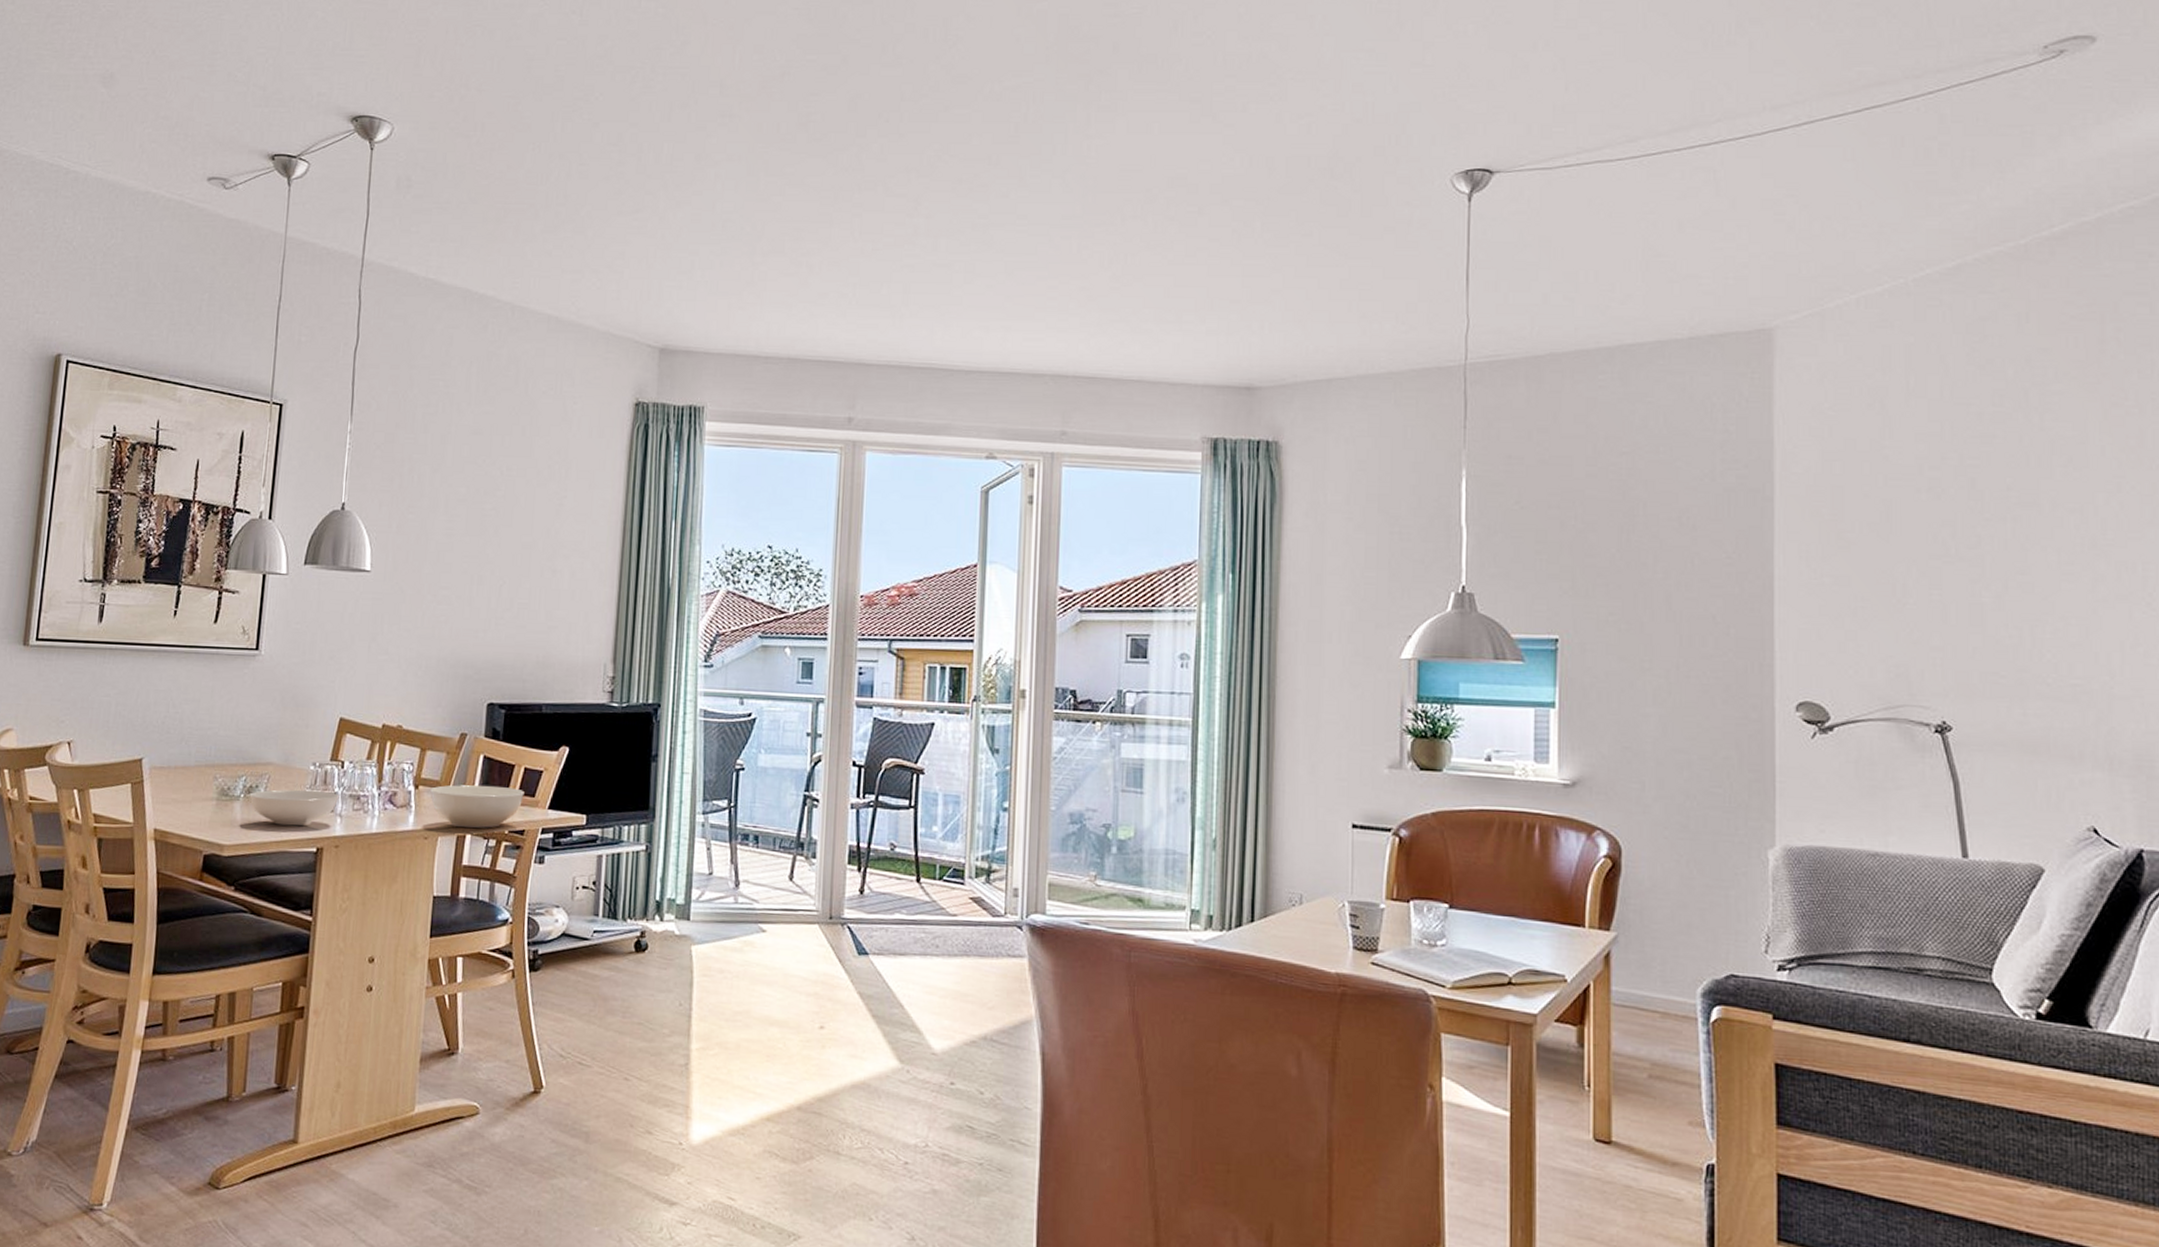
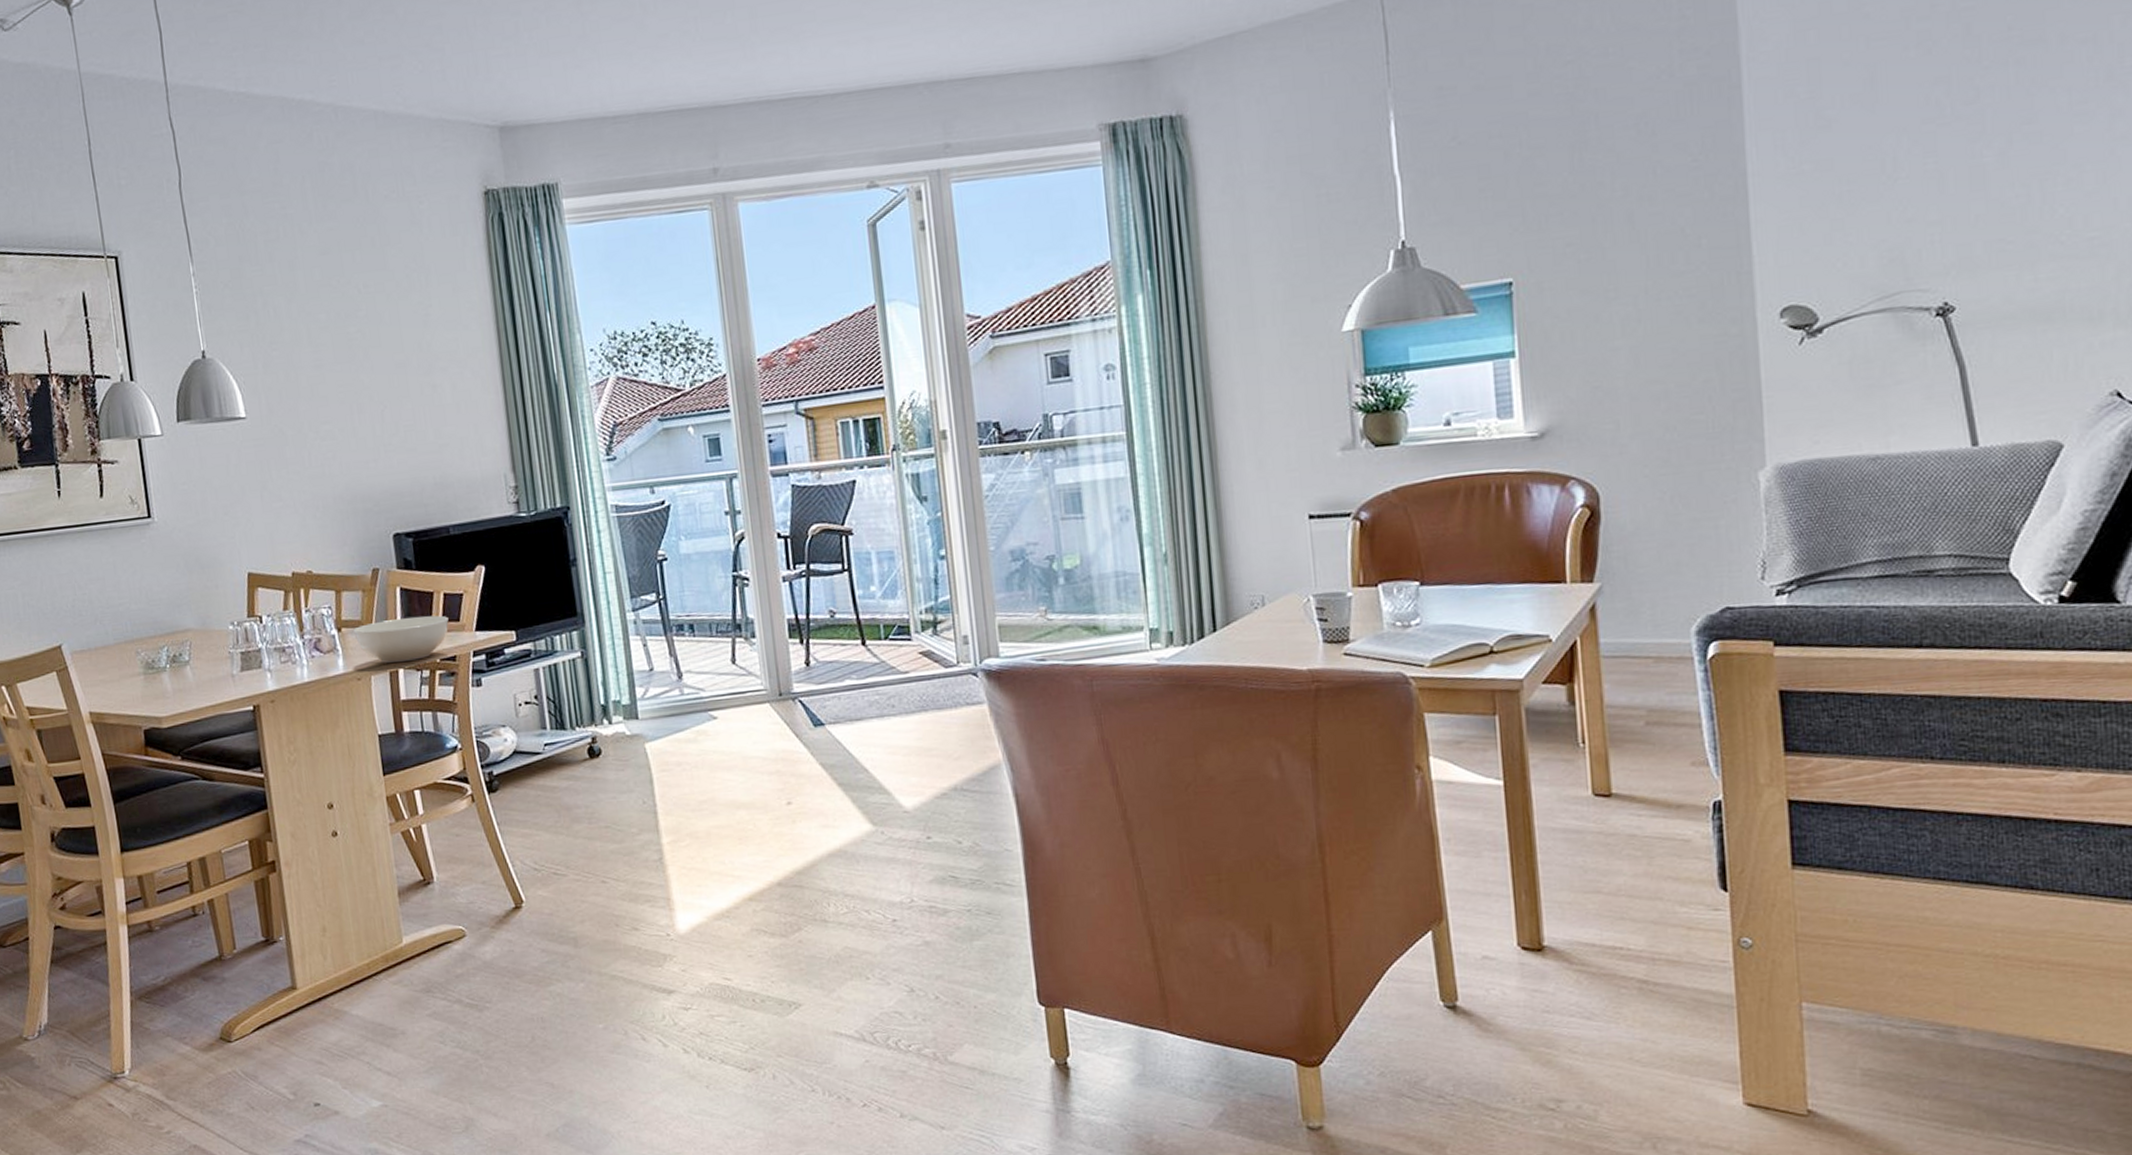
bowl: present [249,789,340,826] -> none [175,649,265,690]

